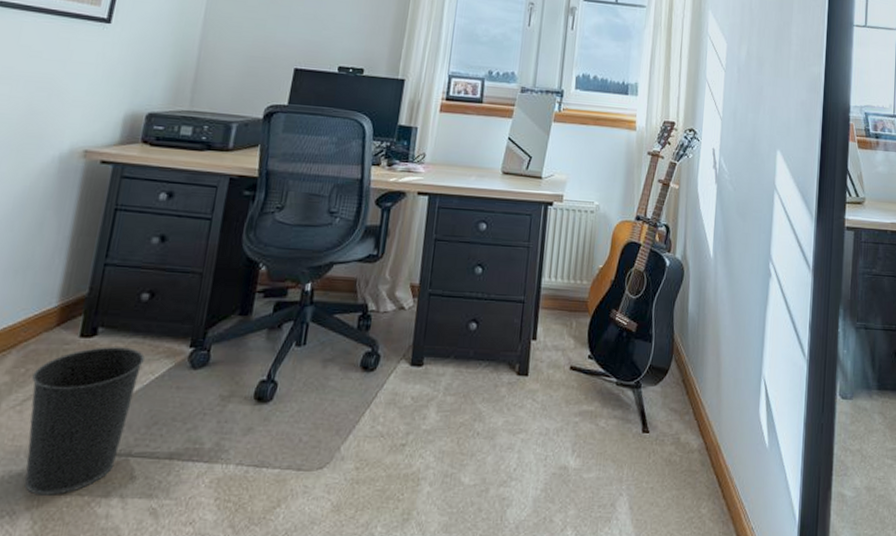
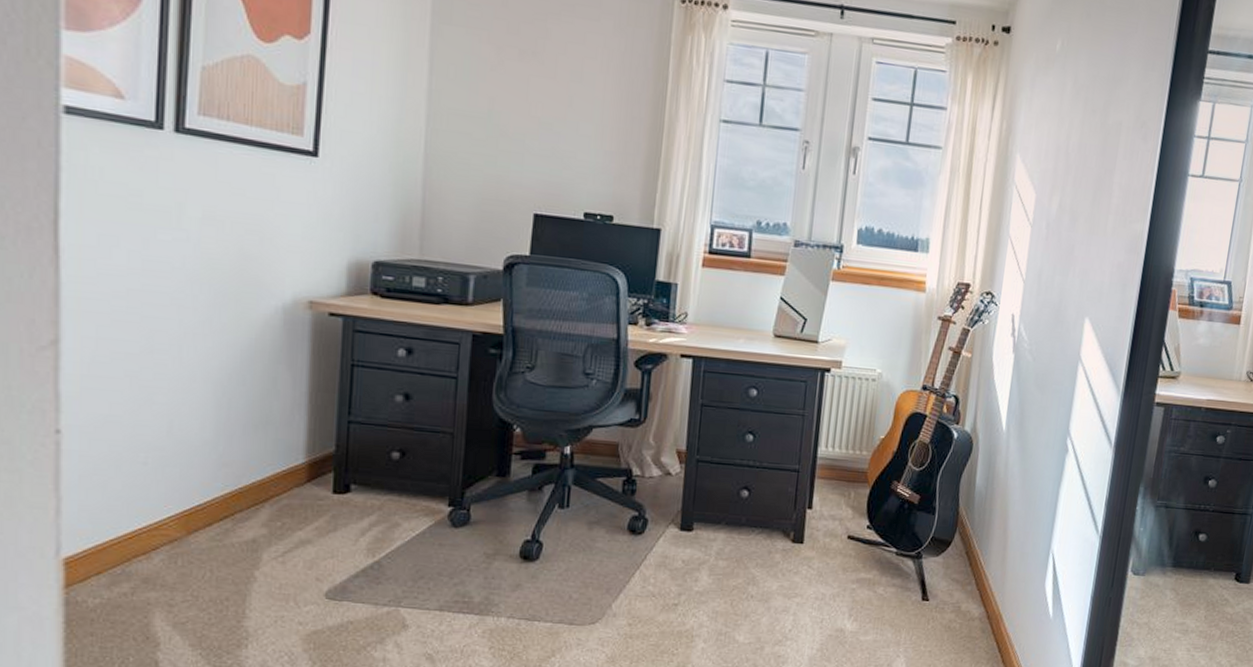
wastebasket: present [25,346,145,495] -> none [290,503,402,640]

